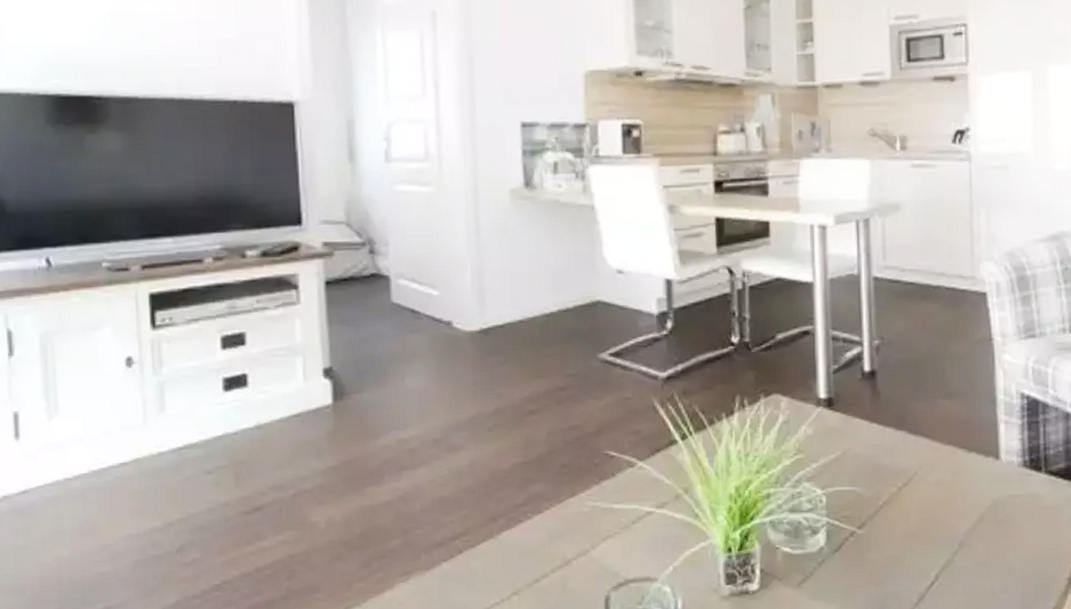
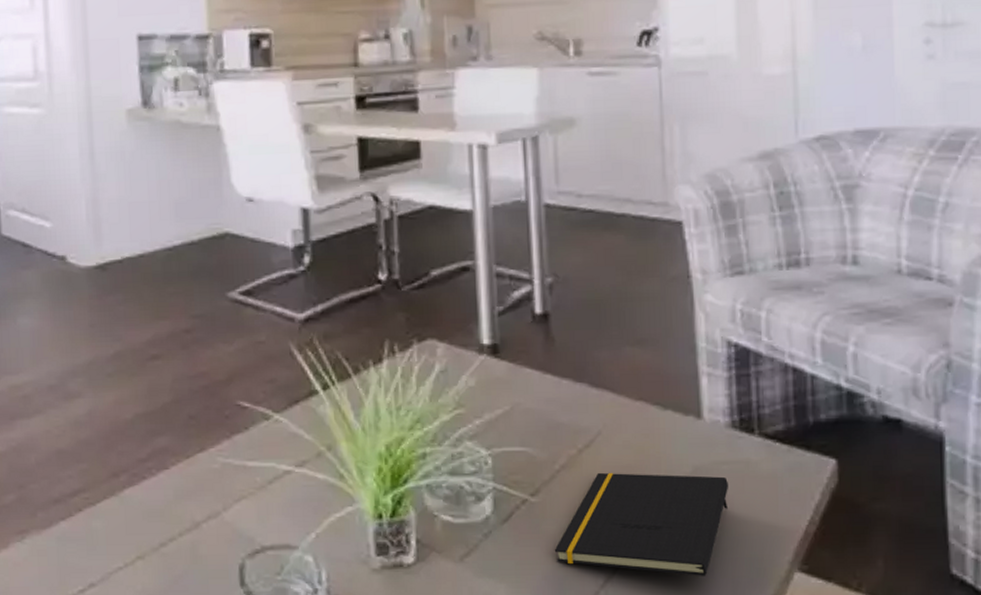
notepad: none [877,506,1020,593] -> present [554,472,728,576]

